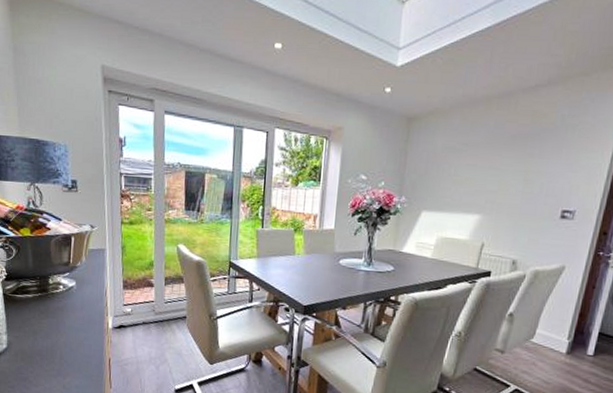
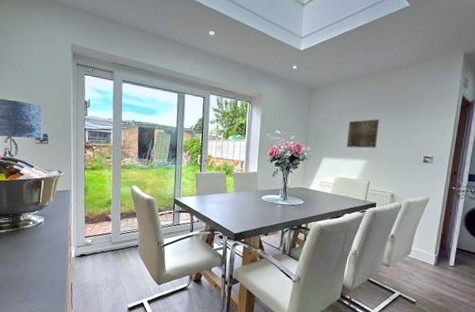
wall art: none [455,159,502,199] -> present [347,119,379,148]

